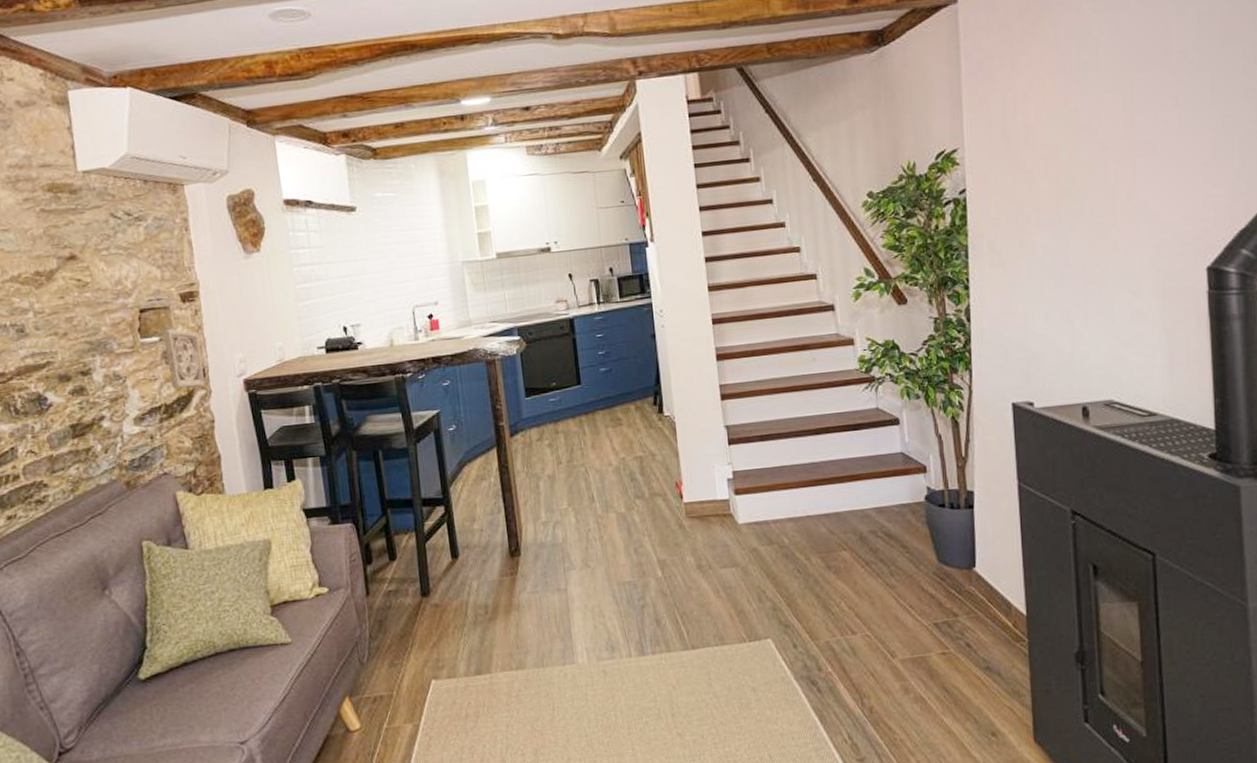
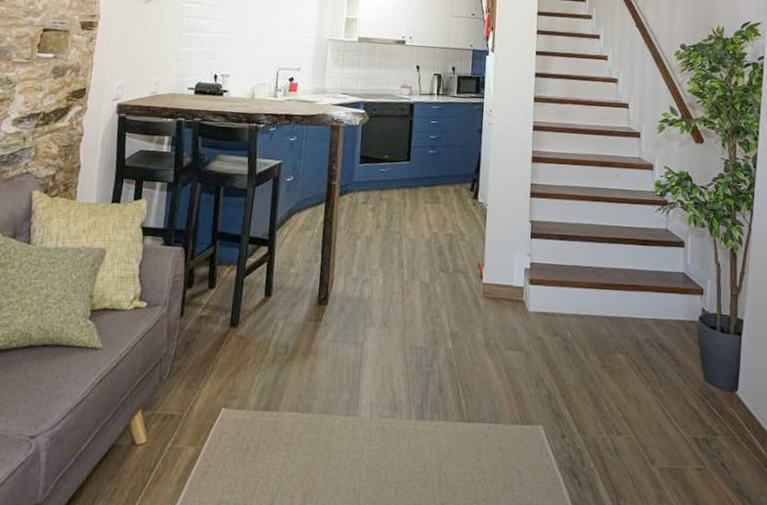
wall ornament: present [162,328,205,389] -> none [54,48,89,104]

